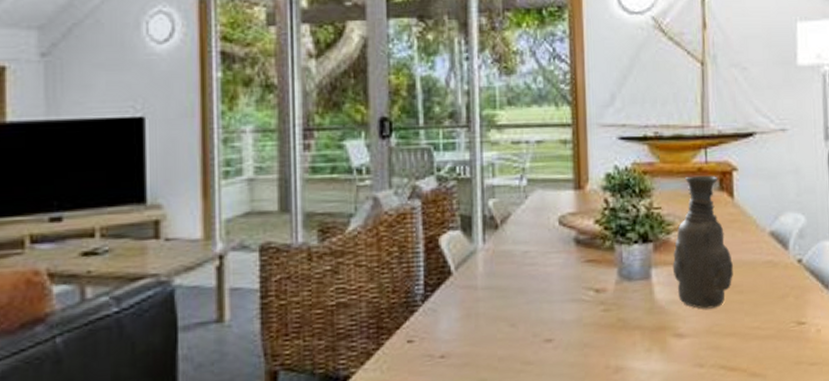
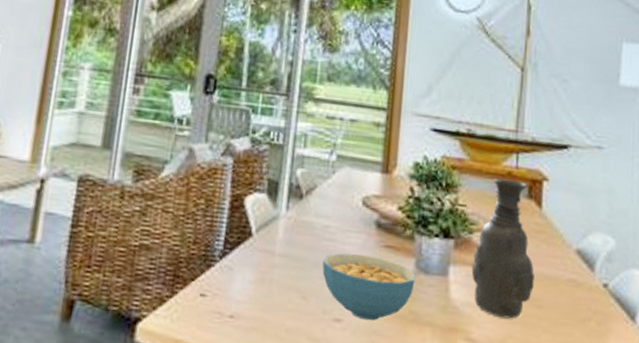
cereal bowl: none [526,272,620,336] -> present [322,253,416,321]

